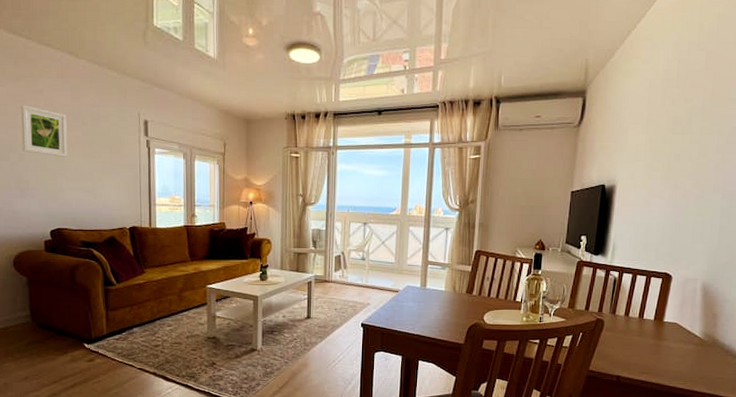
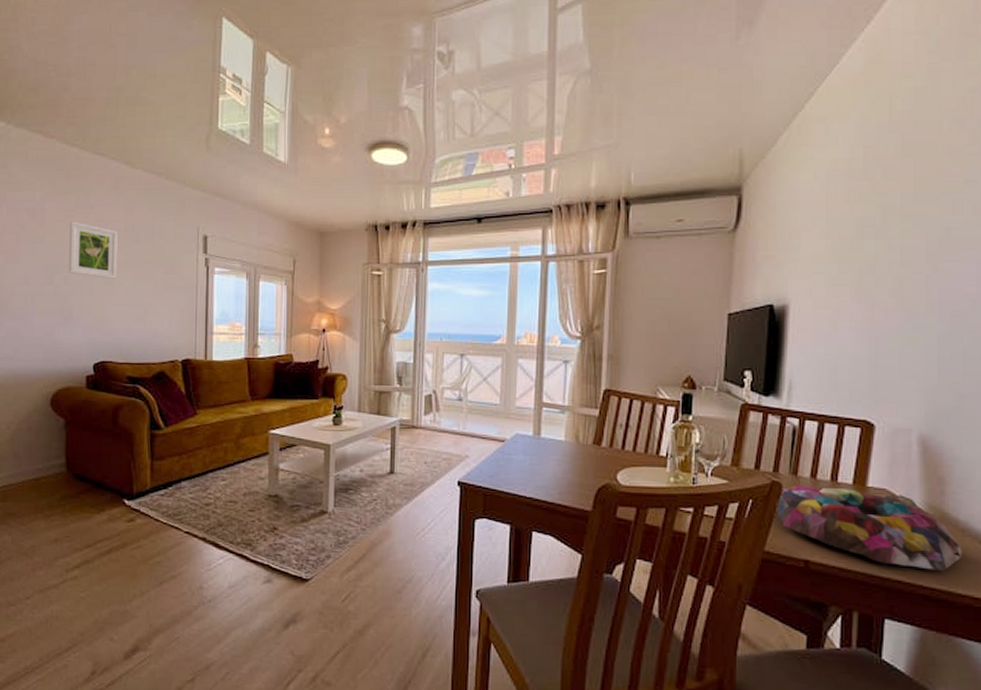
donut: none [598,322,725,380] -> present [776,486,962,571]

